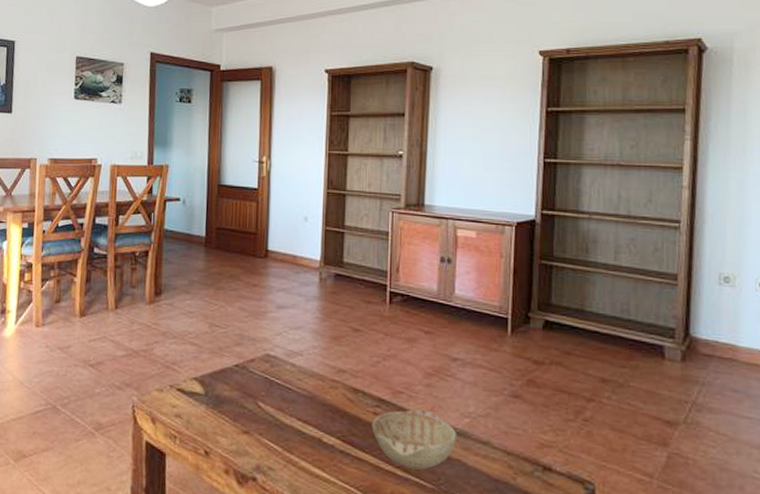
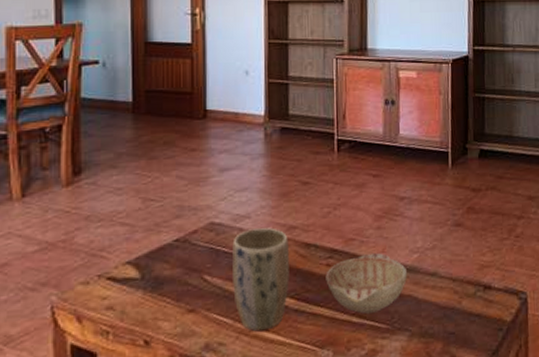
plant pot: none [284,366,337,465] -> present [232,228,290,332]

